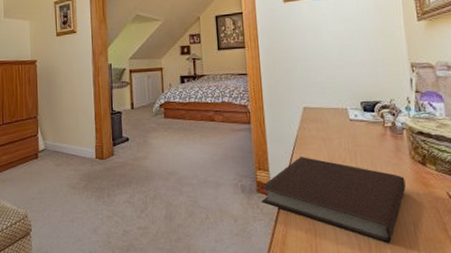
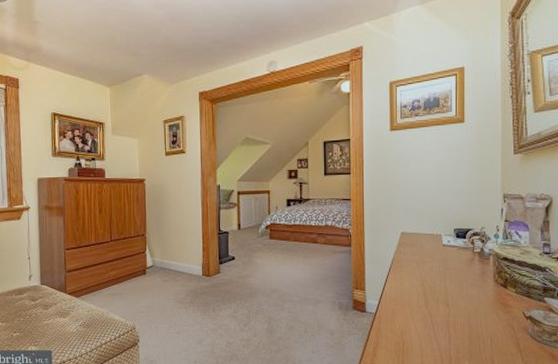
notebook: present [260,156,406,244] -> none [356,277,487,356]

